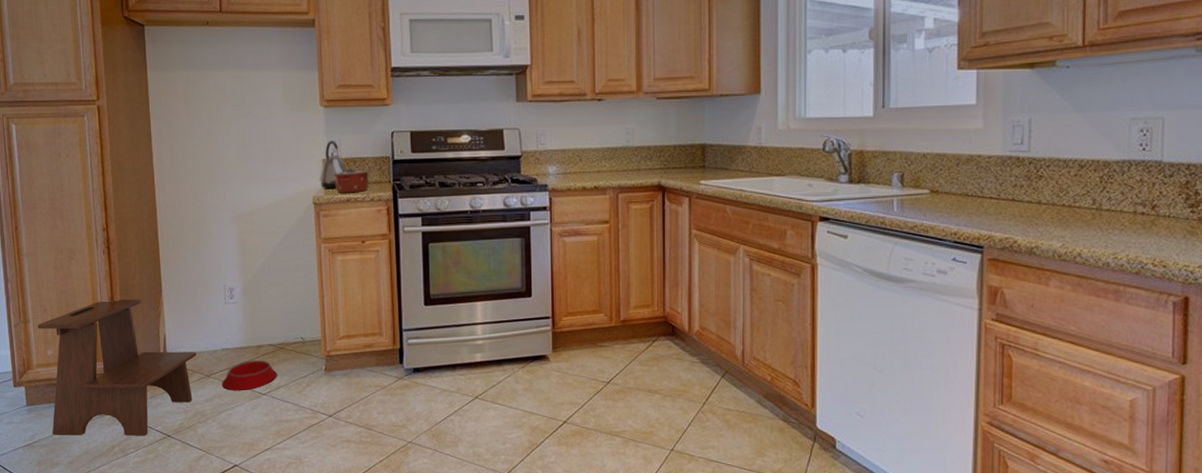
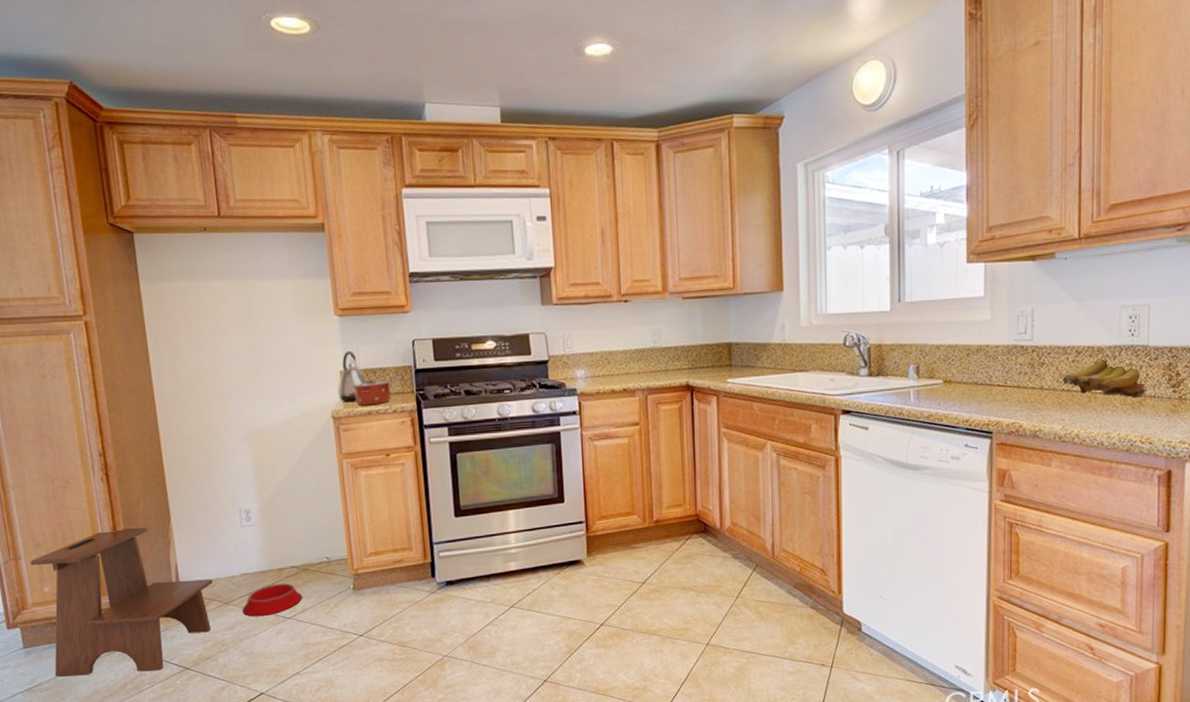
fruit: none [1063,173,1161,216] -> present [1063,358,1147,397]

